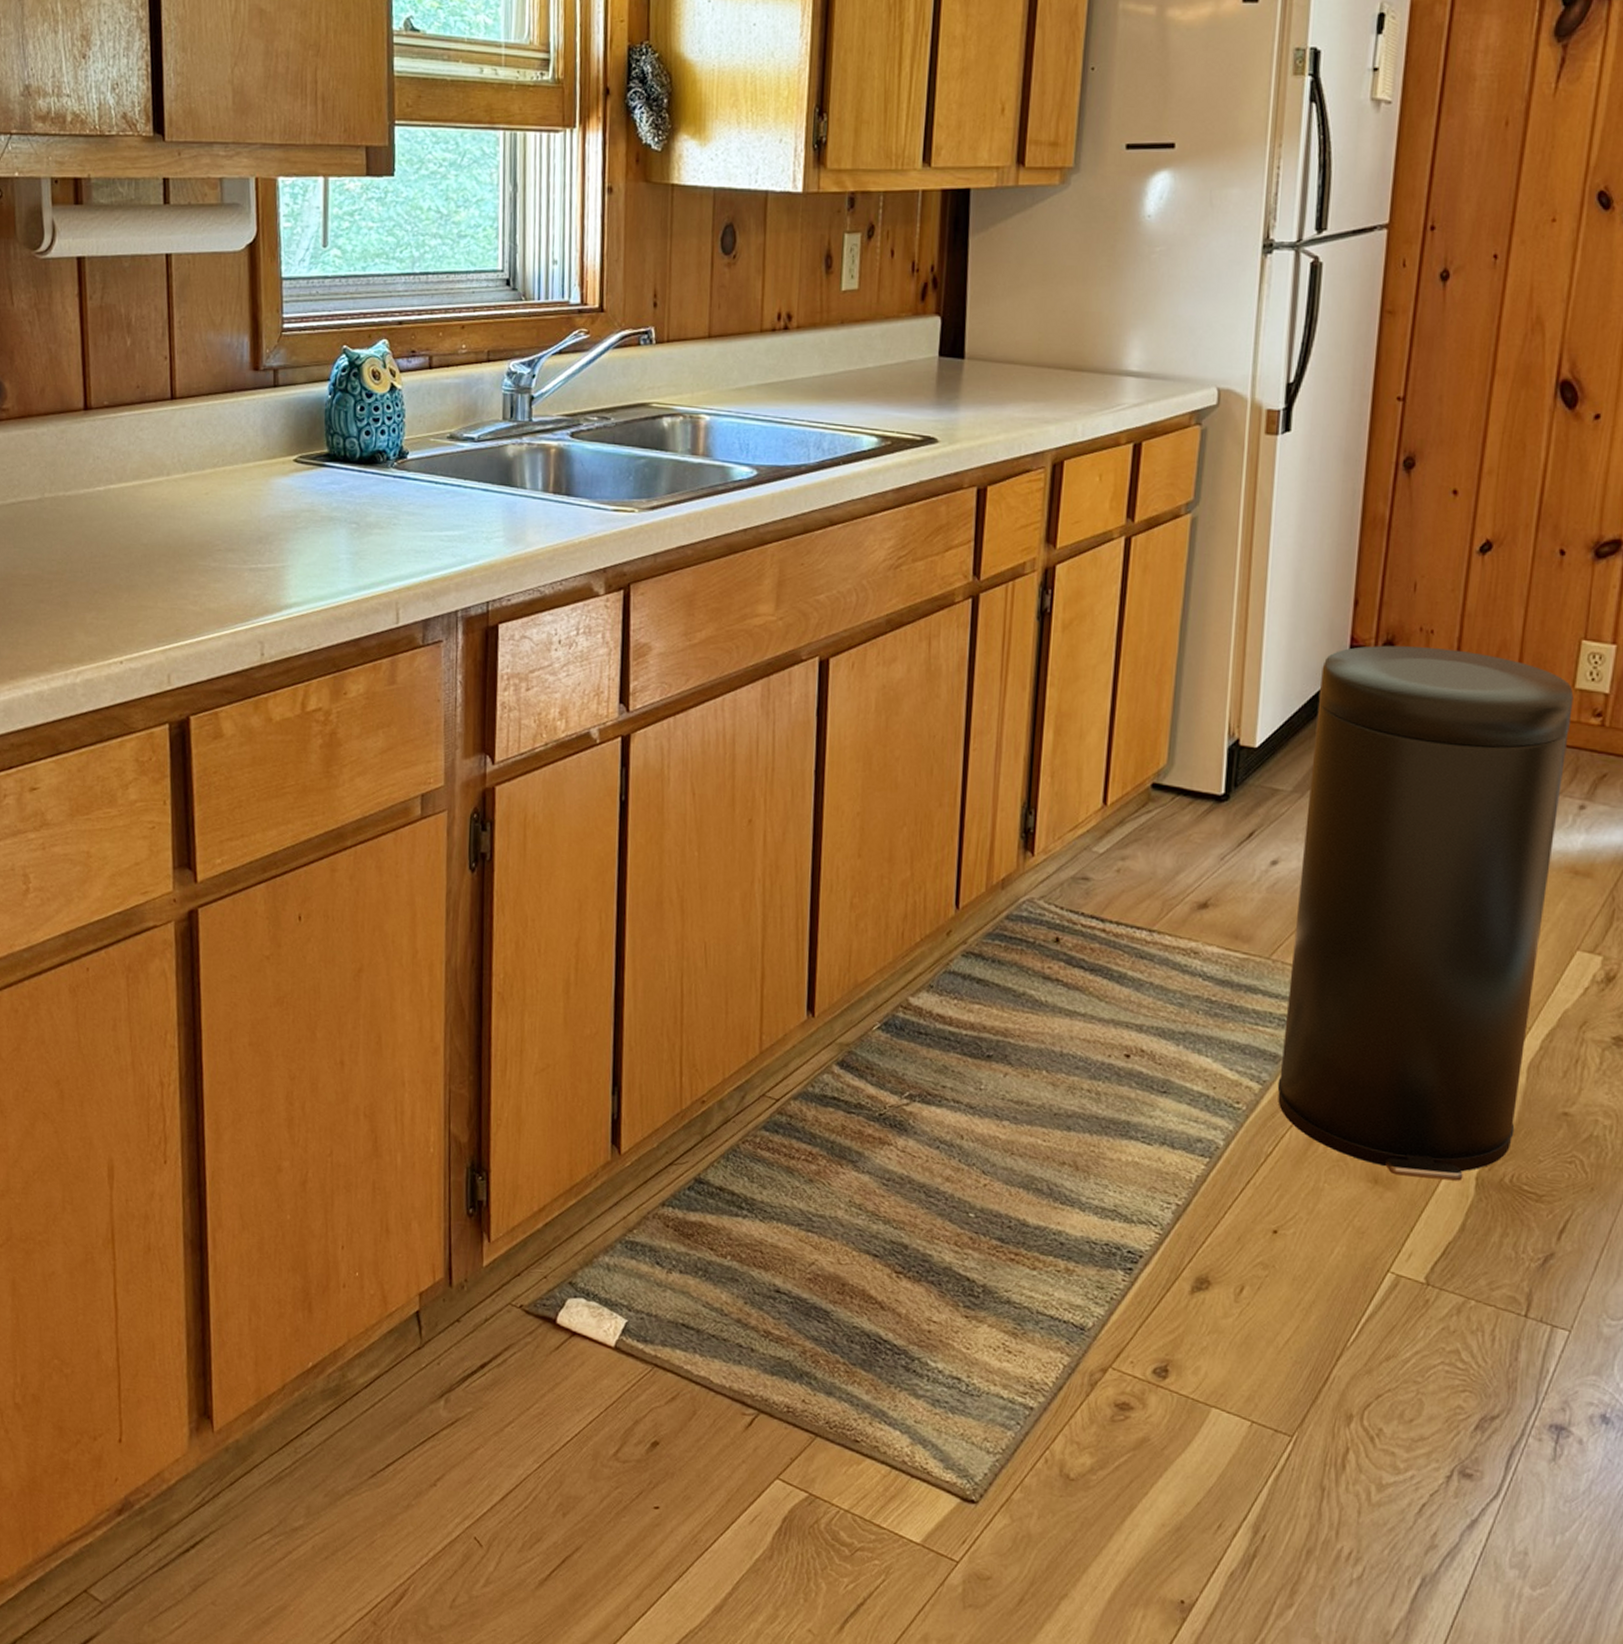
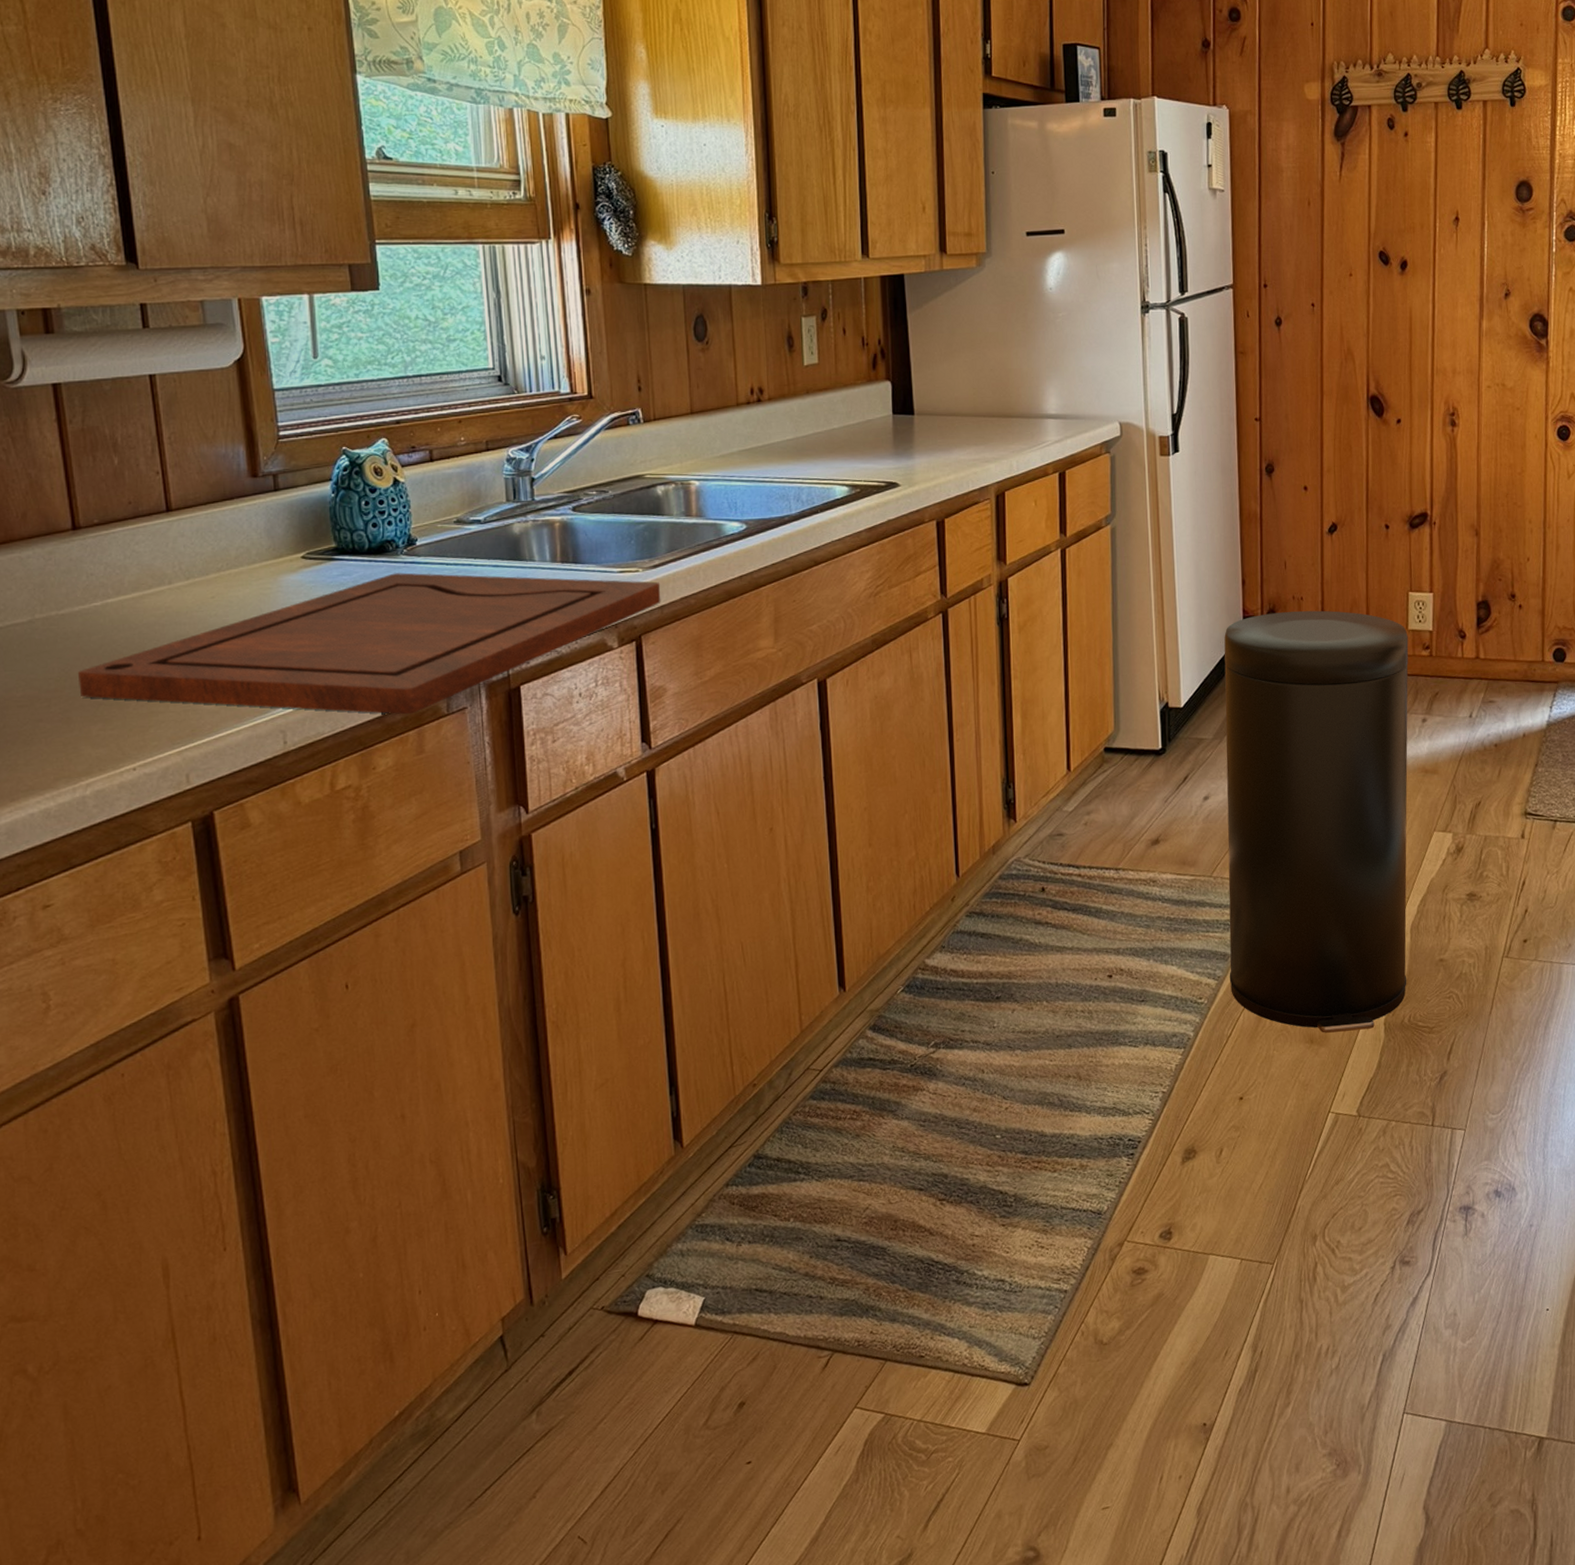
cutting board: none [77,487,656,641] -> present [77,573,661,715]

